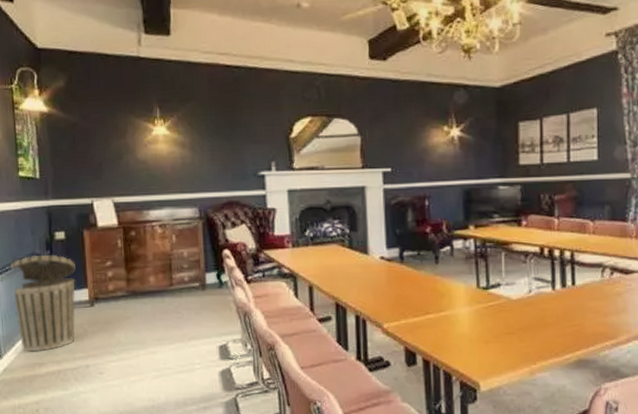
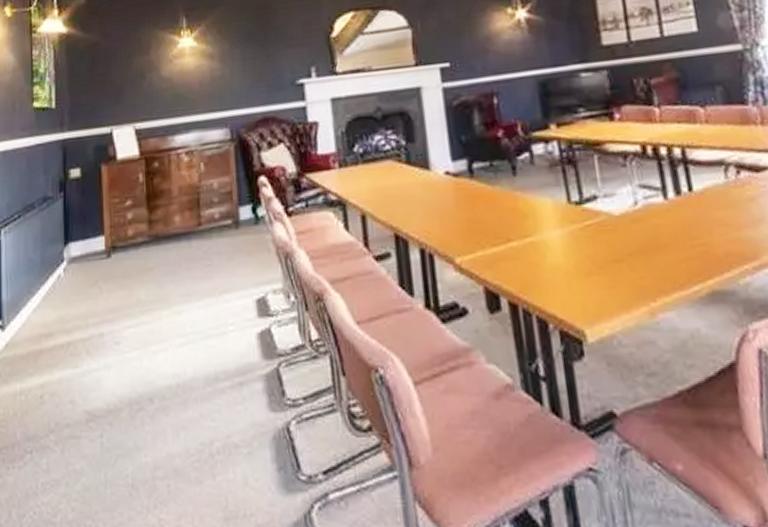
trash can: present [9,254,76,352] -> none [18,196,91,320]

